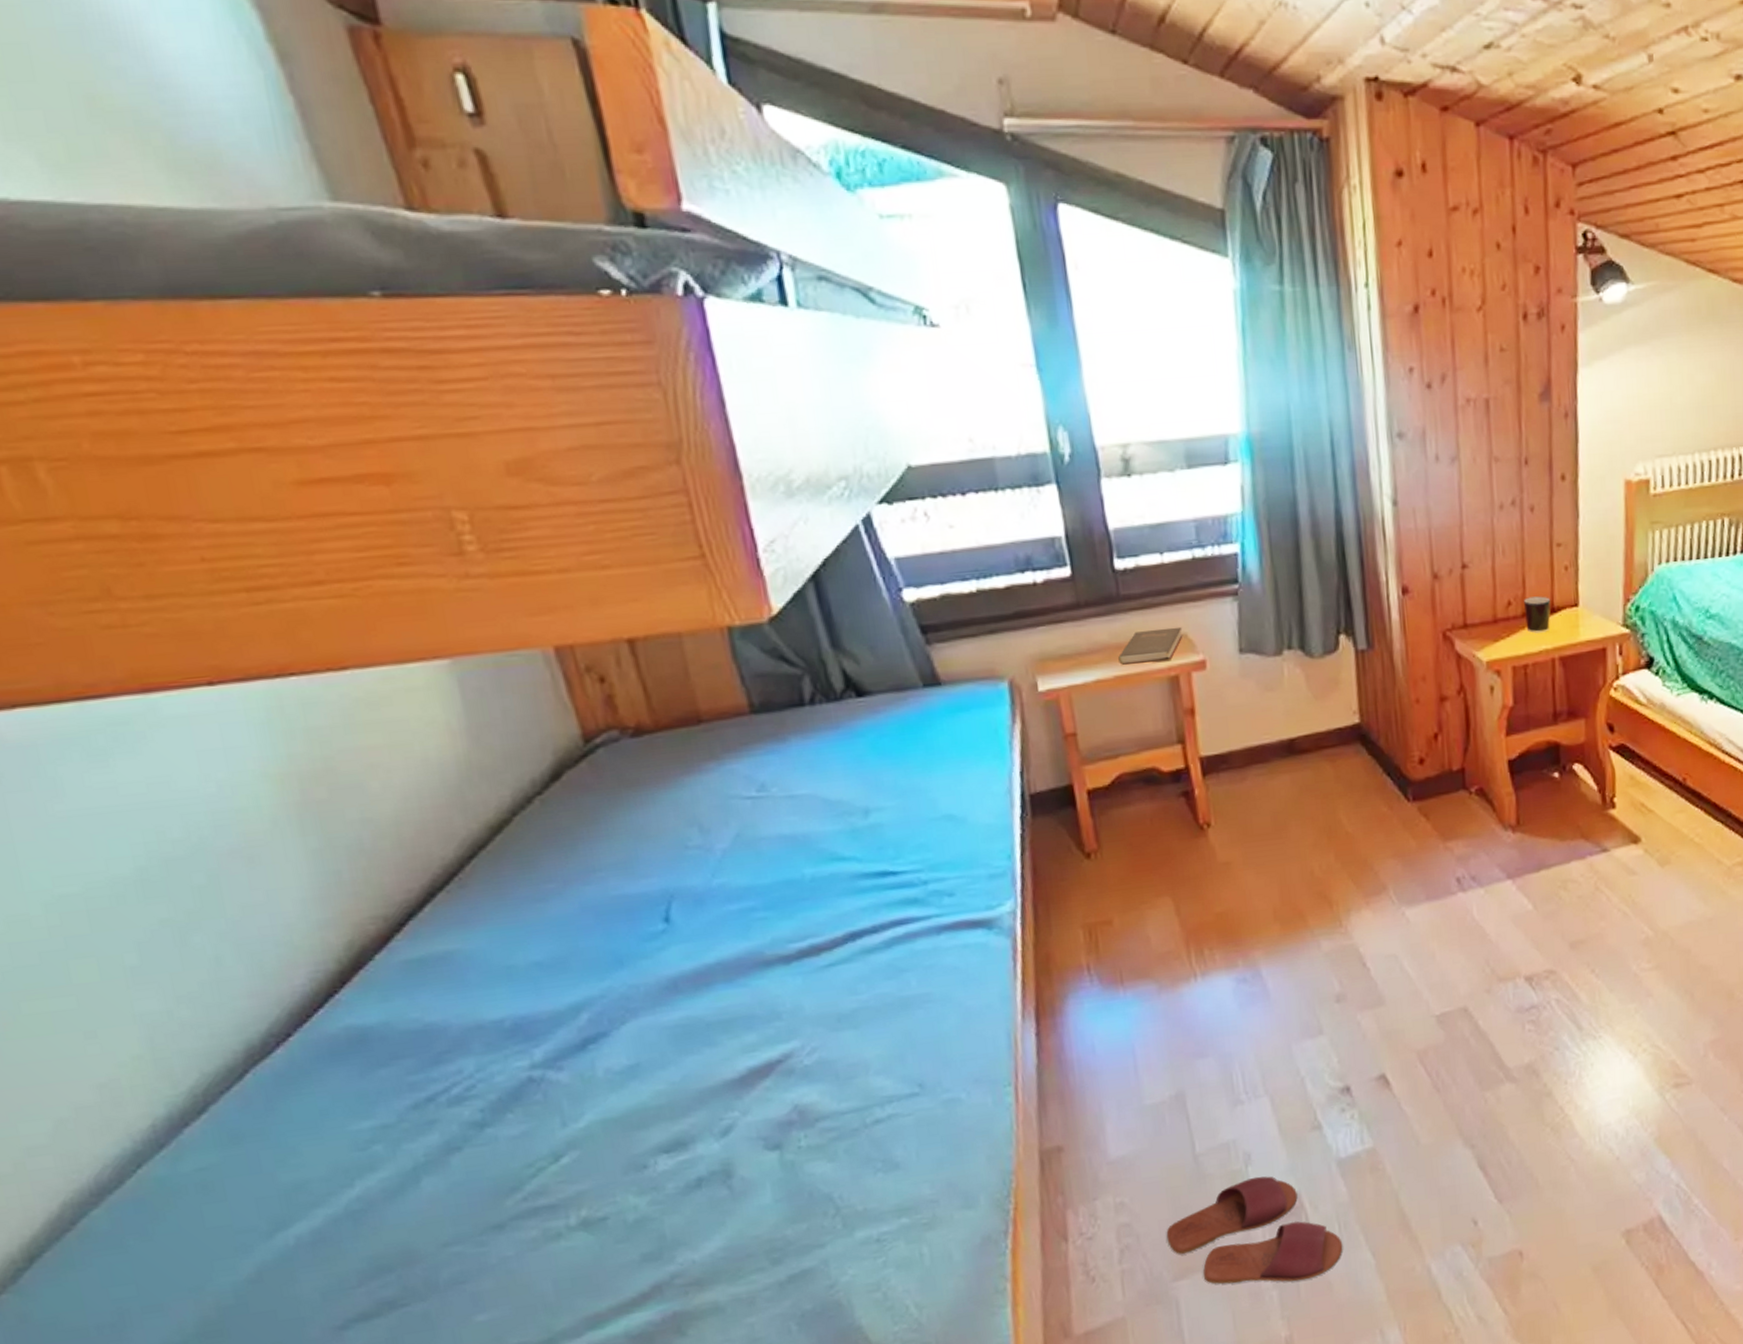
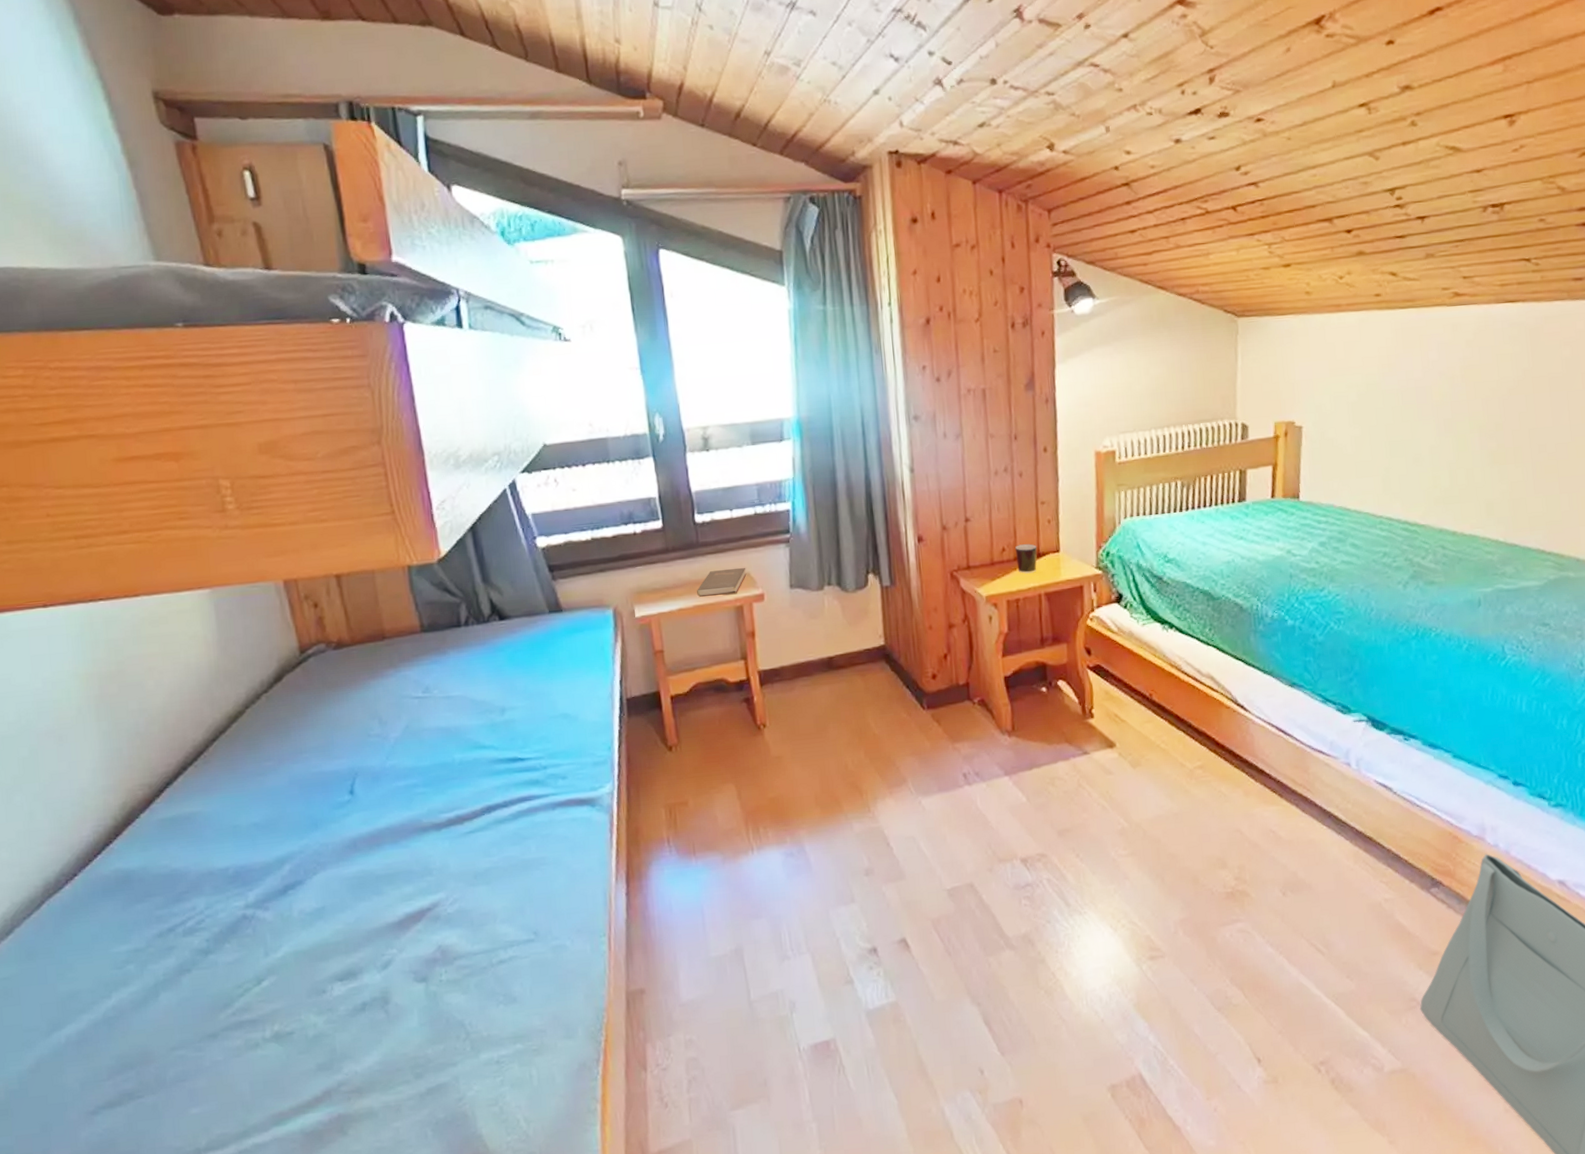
slippers: present [1166,1176,1343,1284] -> none [726,1022,871,1116]

